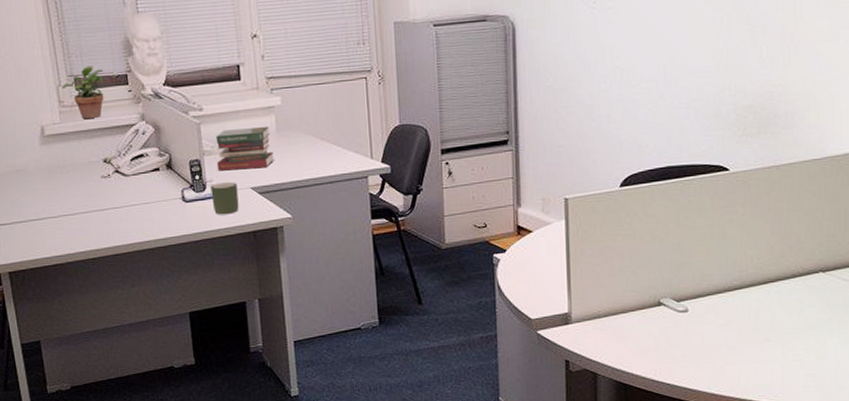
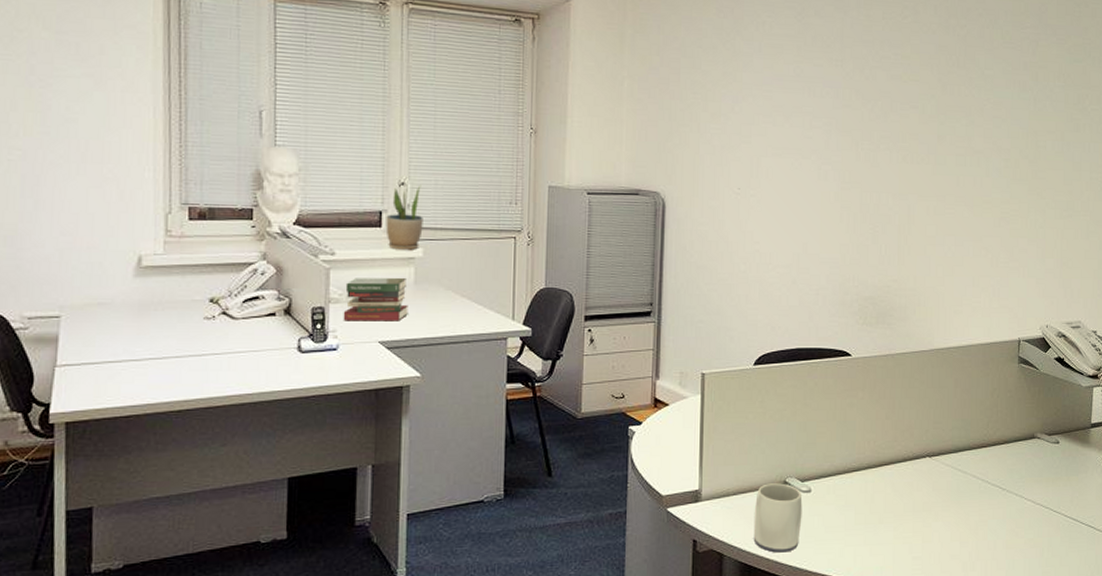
potted plant: present [61,65,104,120] -> none [172,195,224,253]
mug: present [210,182,239,216] -> none [332,334,364,371]
potted plant: none [243,35,279,101] -> present [385,185,423,250]
mug: none [627,304,679,372] -> present [753,483,803,553]

